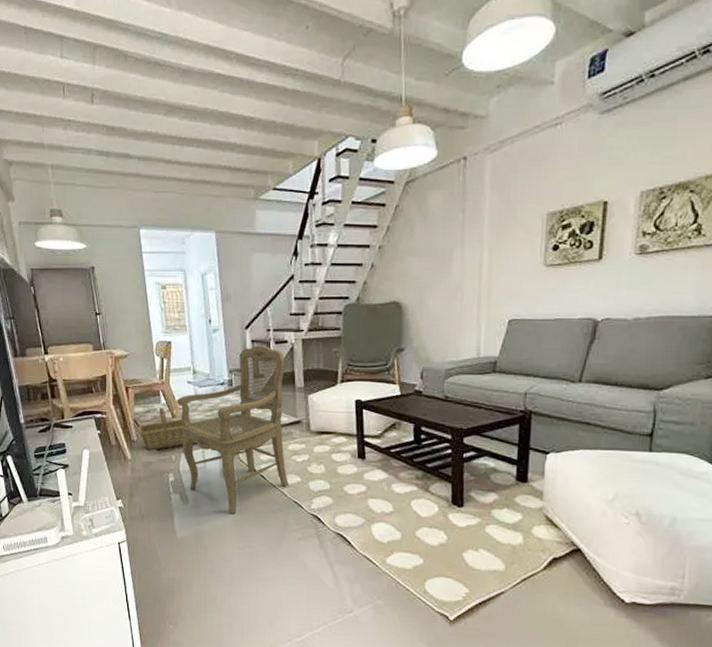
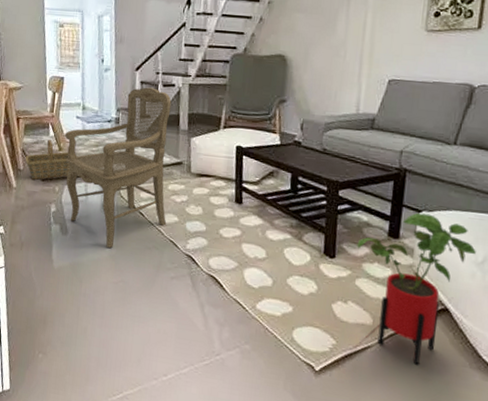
house plant: none [485,454,606,607] -> present [357,212,476,365]

